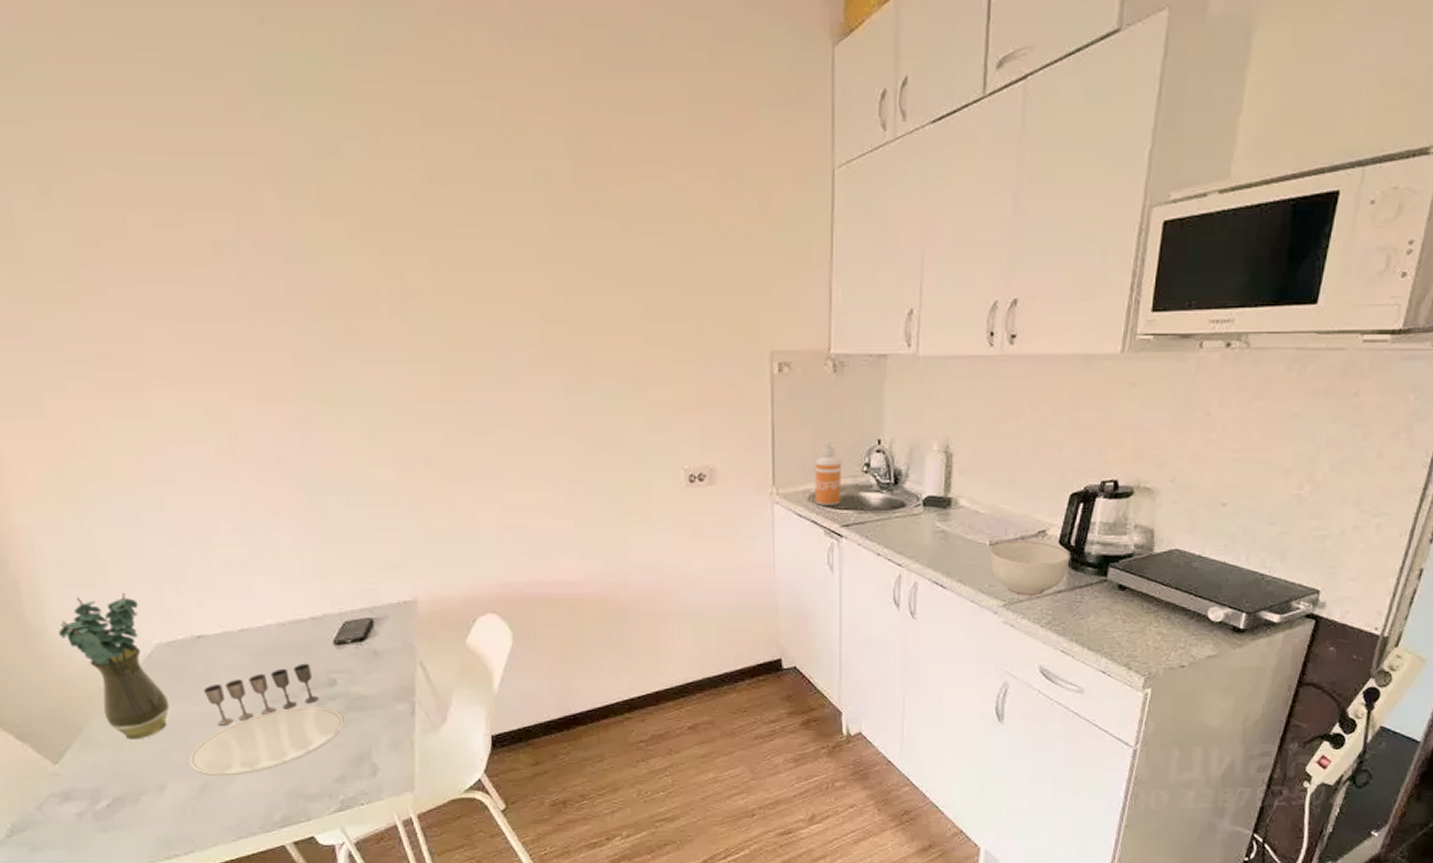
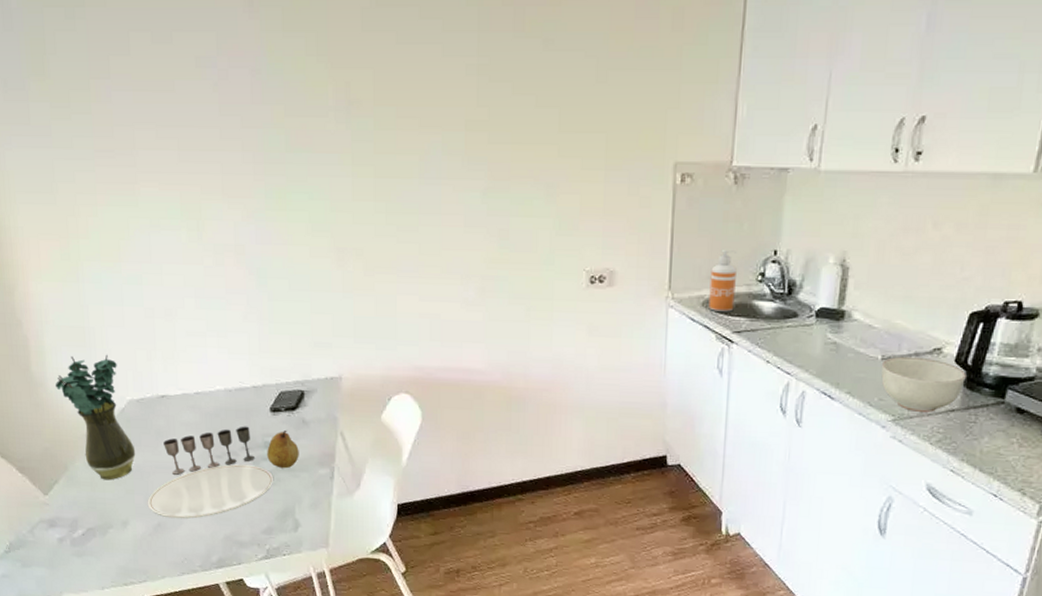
fruit: none [333,663,373,708] -> present [267,429,299,469]

